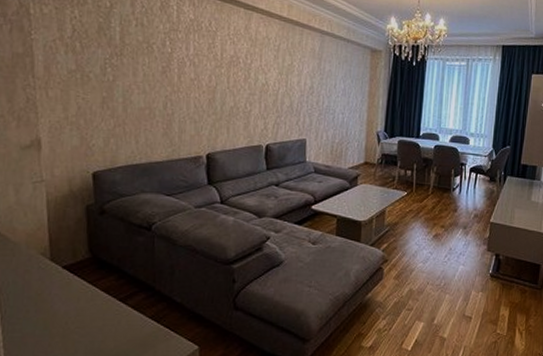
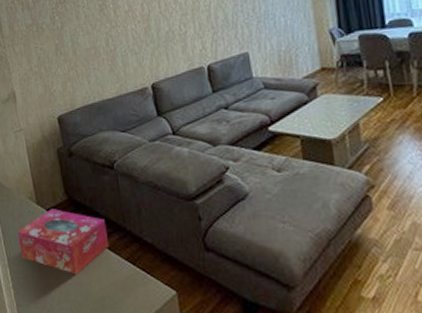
tissue box: none [19,266,134,333] -> present [17,209,110,275]

